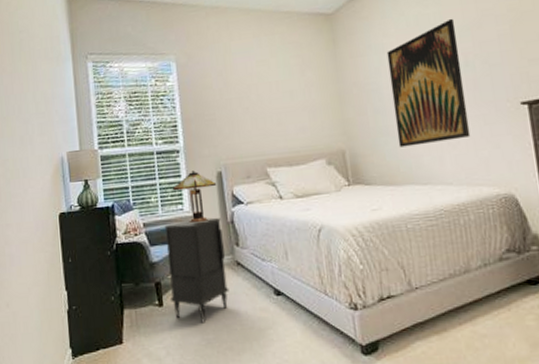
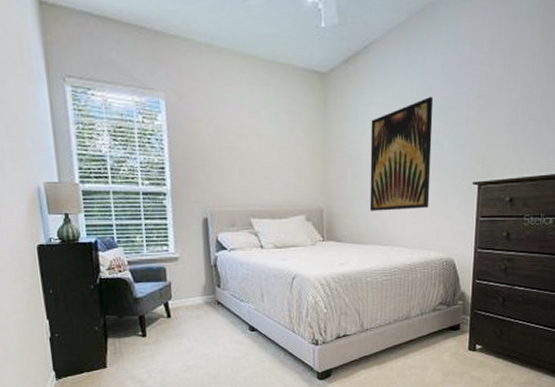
nightstand: present [164,217,230,322] -> none [149,260,209,351]
table lamp: present [173,170,217,224] -> none [159,214,203,264]

